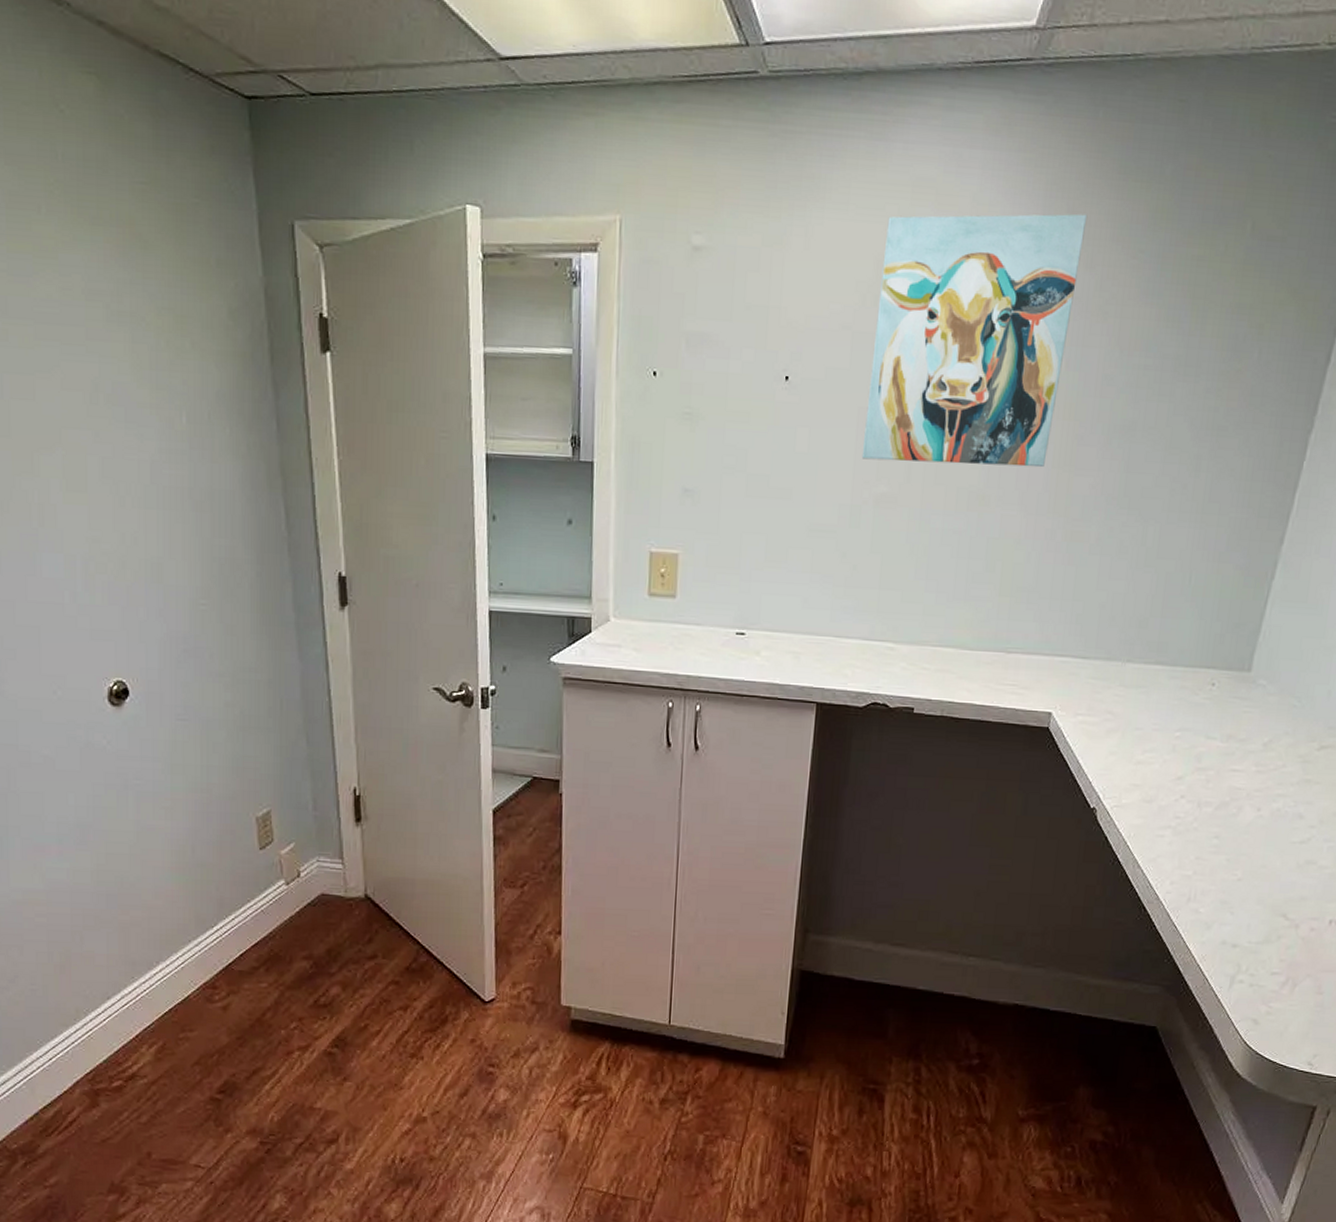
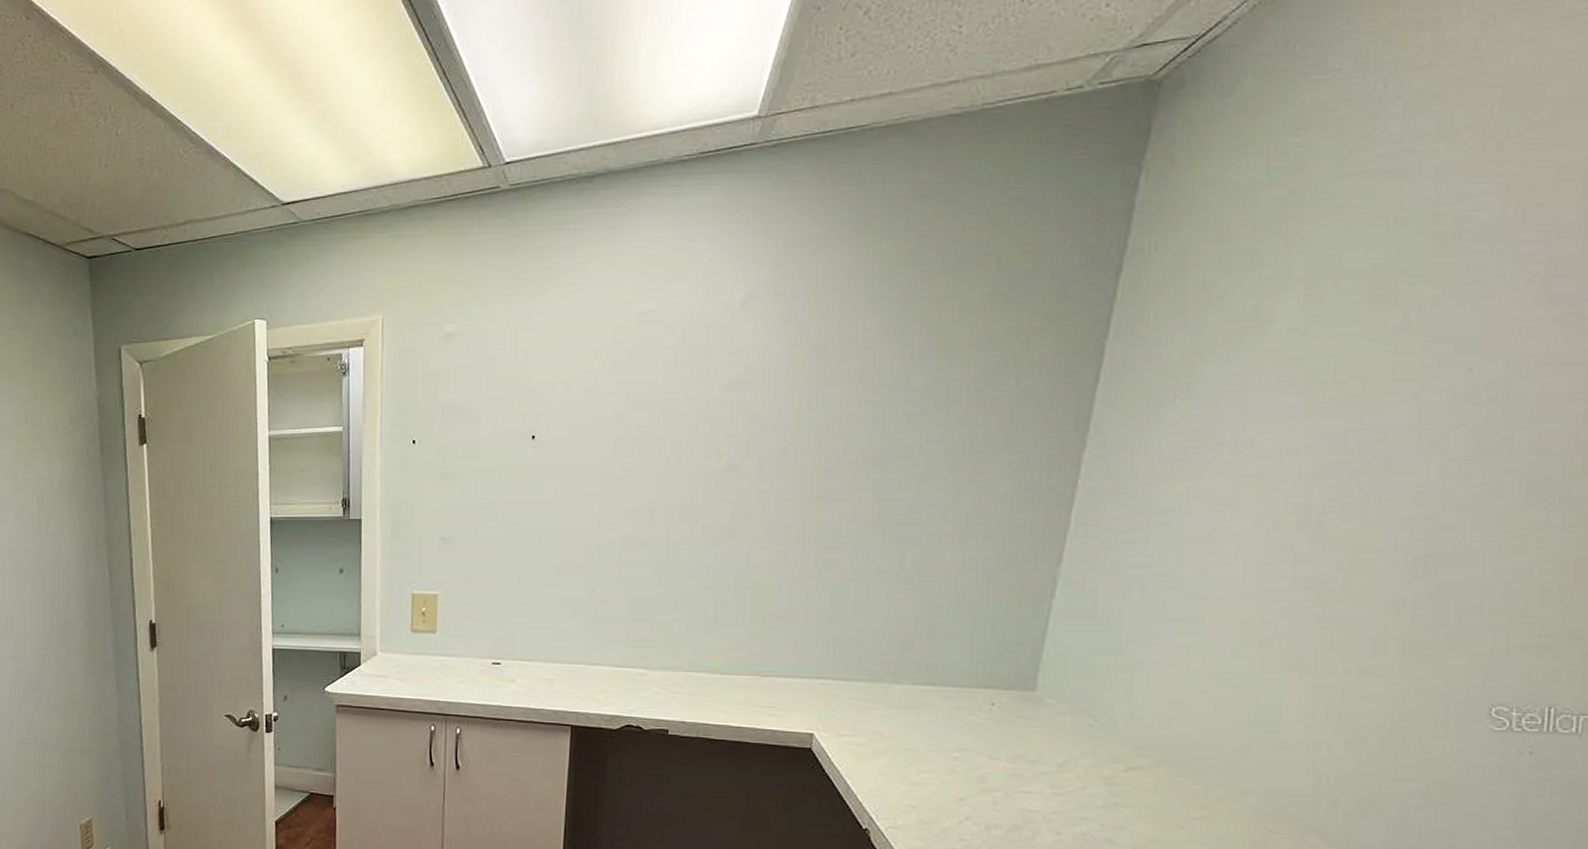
wall art: present [861,213,1088,467] -> none [606,270,821,504]

